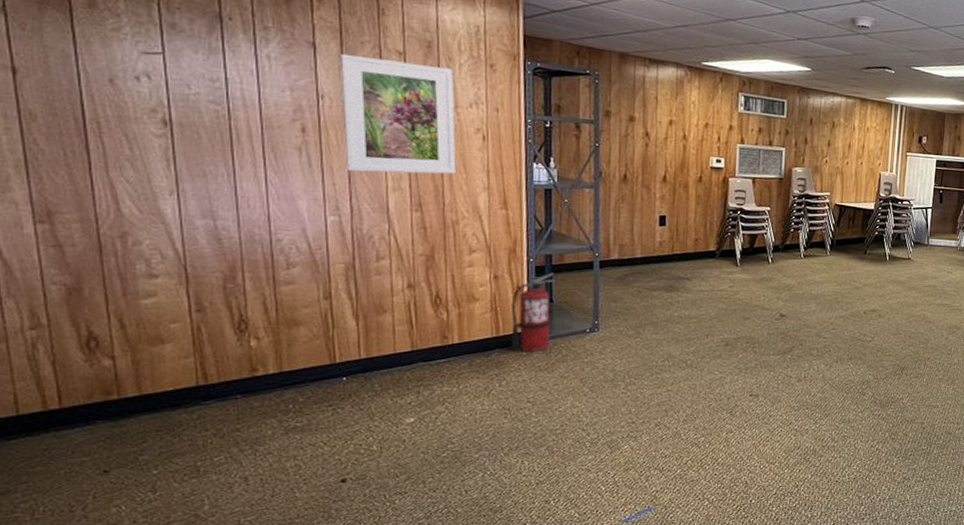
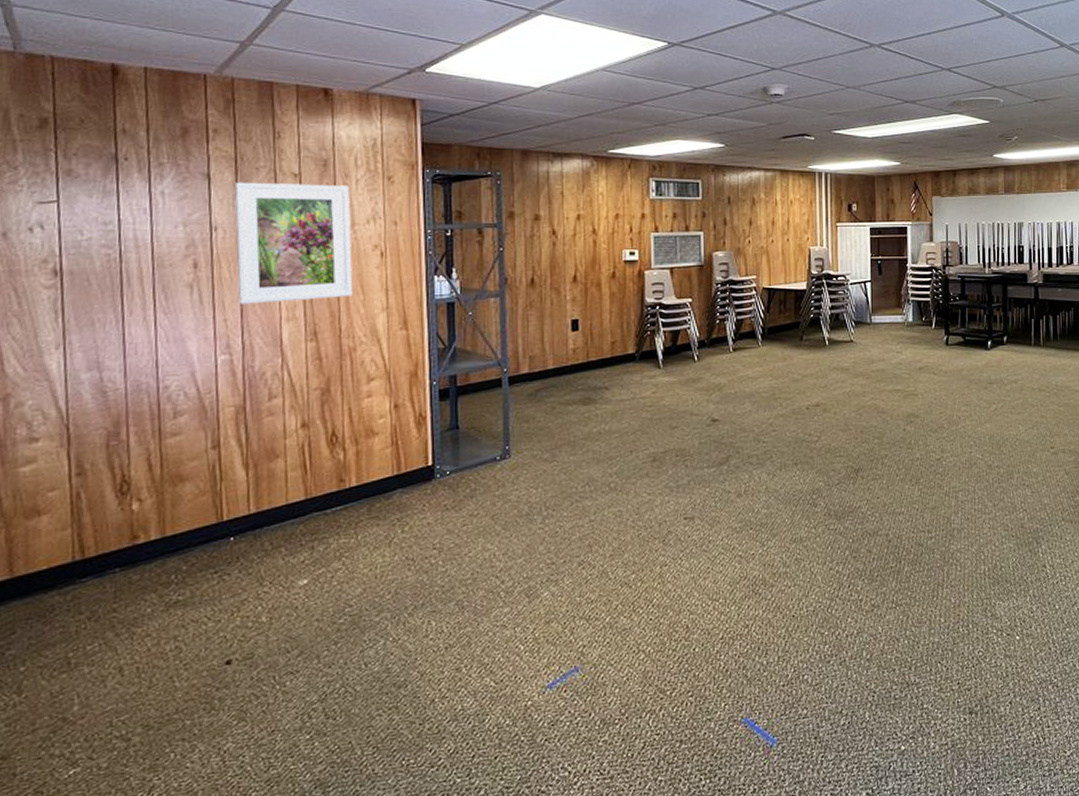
fire extinguisher: present [511,272,555,352] -> none [413,395,460,490]

